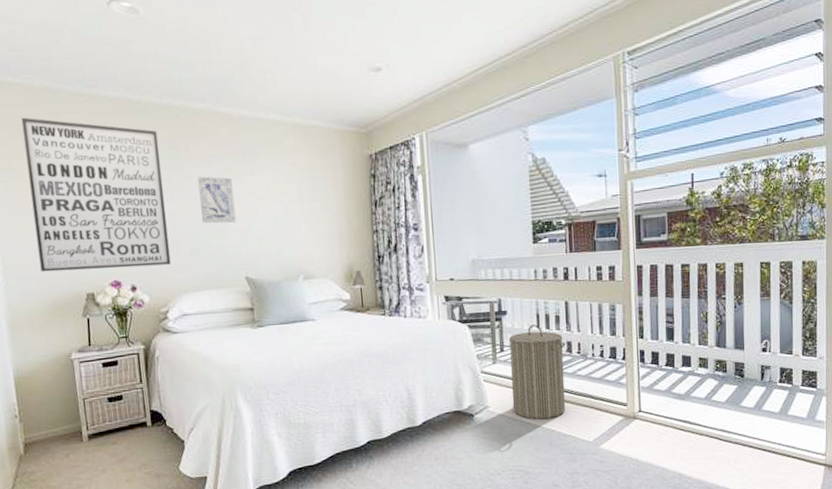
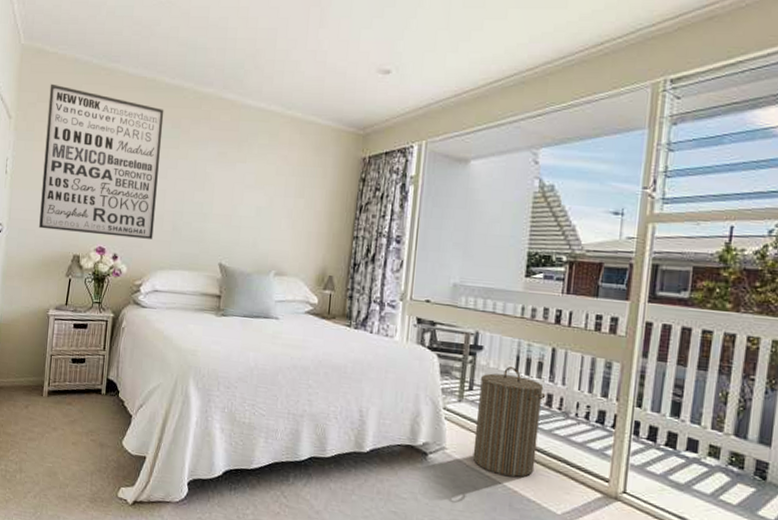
wall art: present [198,176,236,224] -> none [189,158,224,207]

